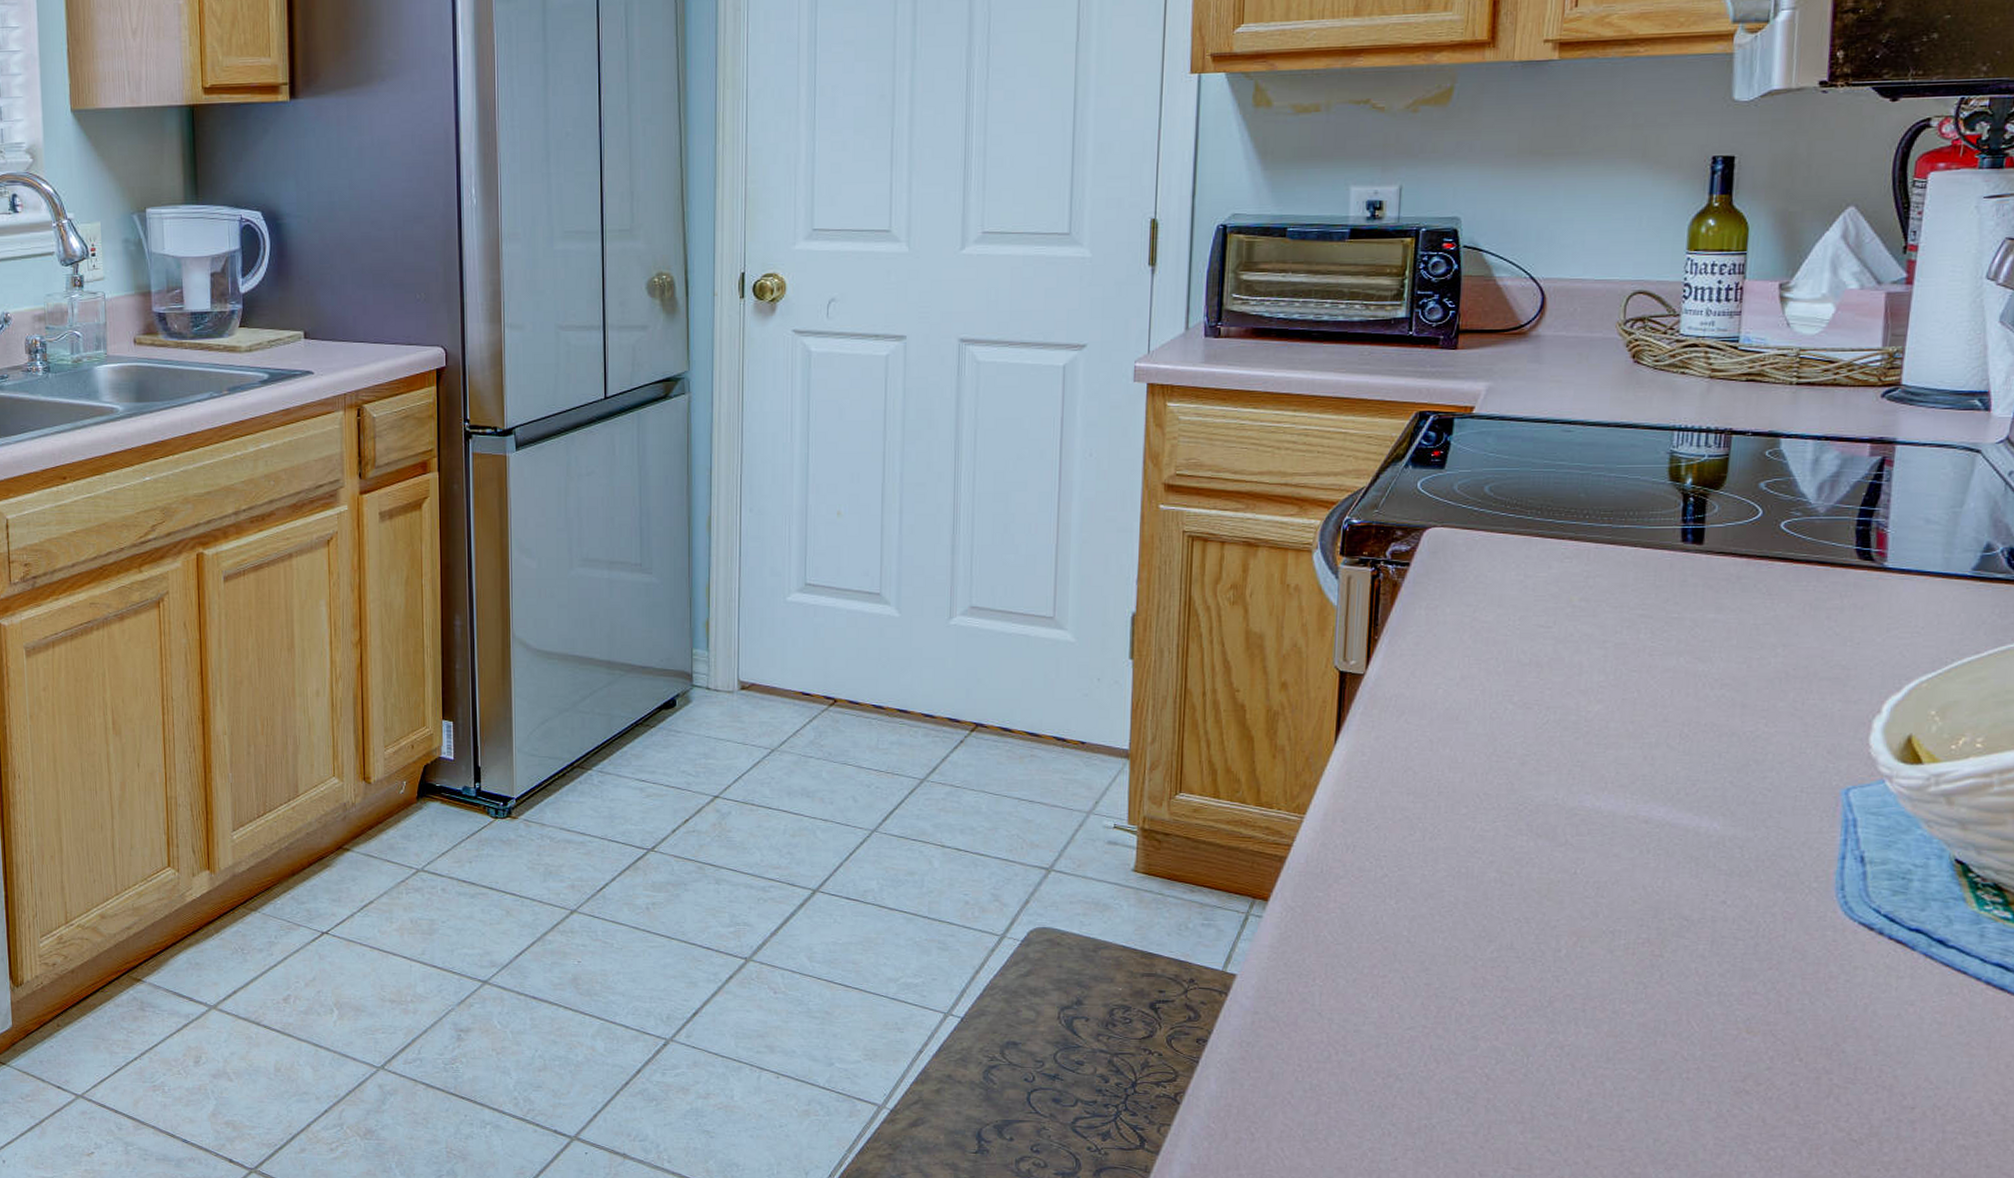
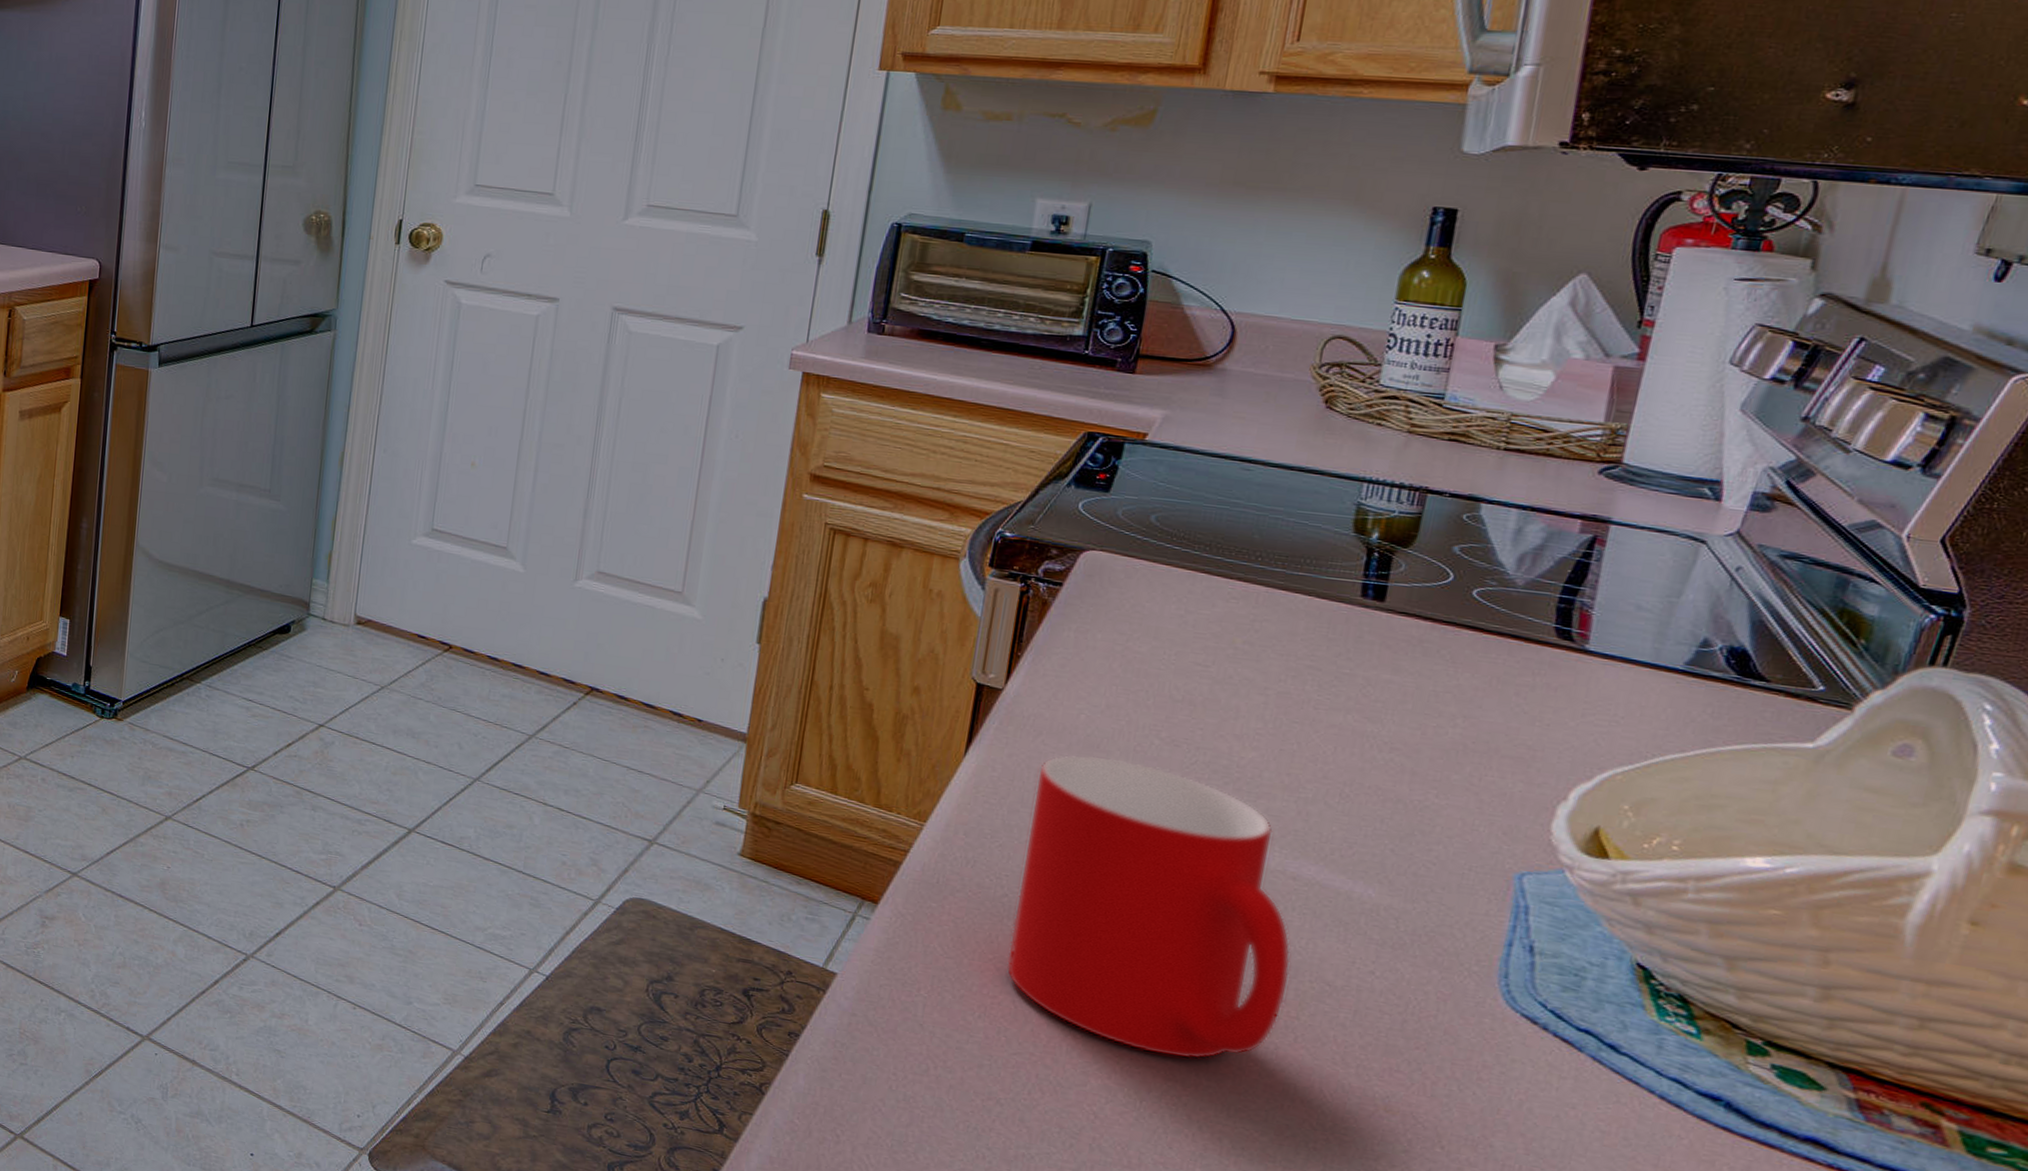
cup: none [1393,728,1651,1010] -> present [1006,754,1291,1059]

